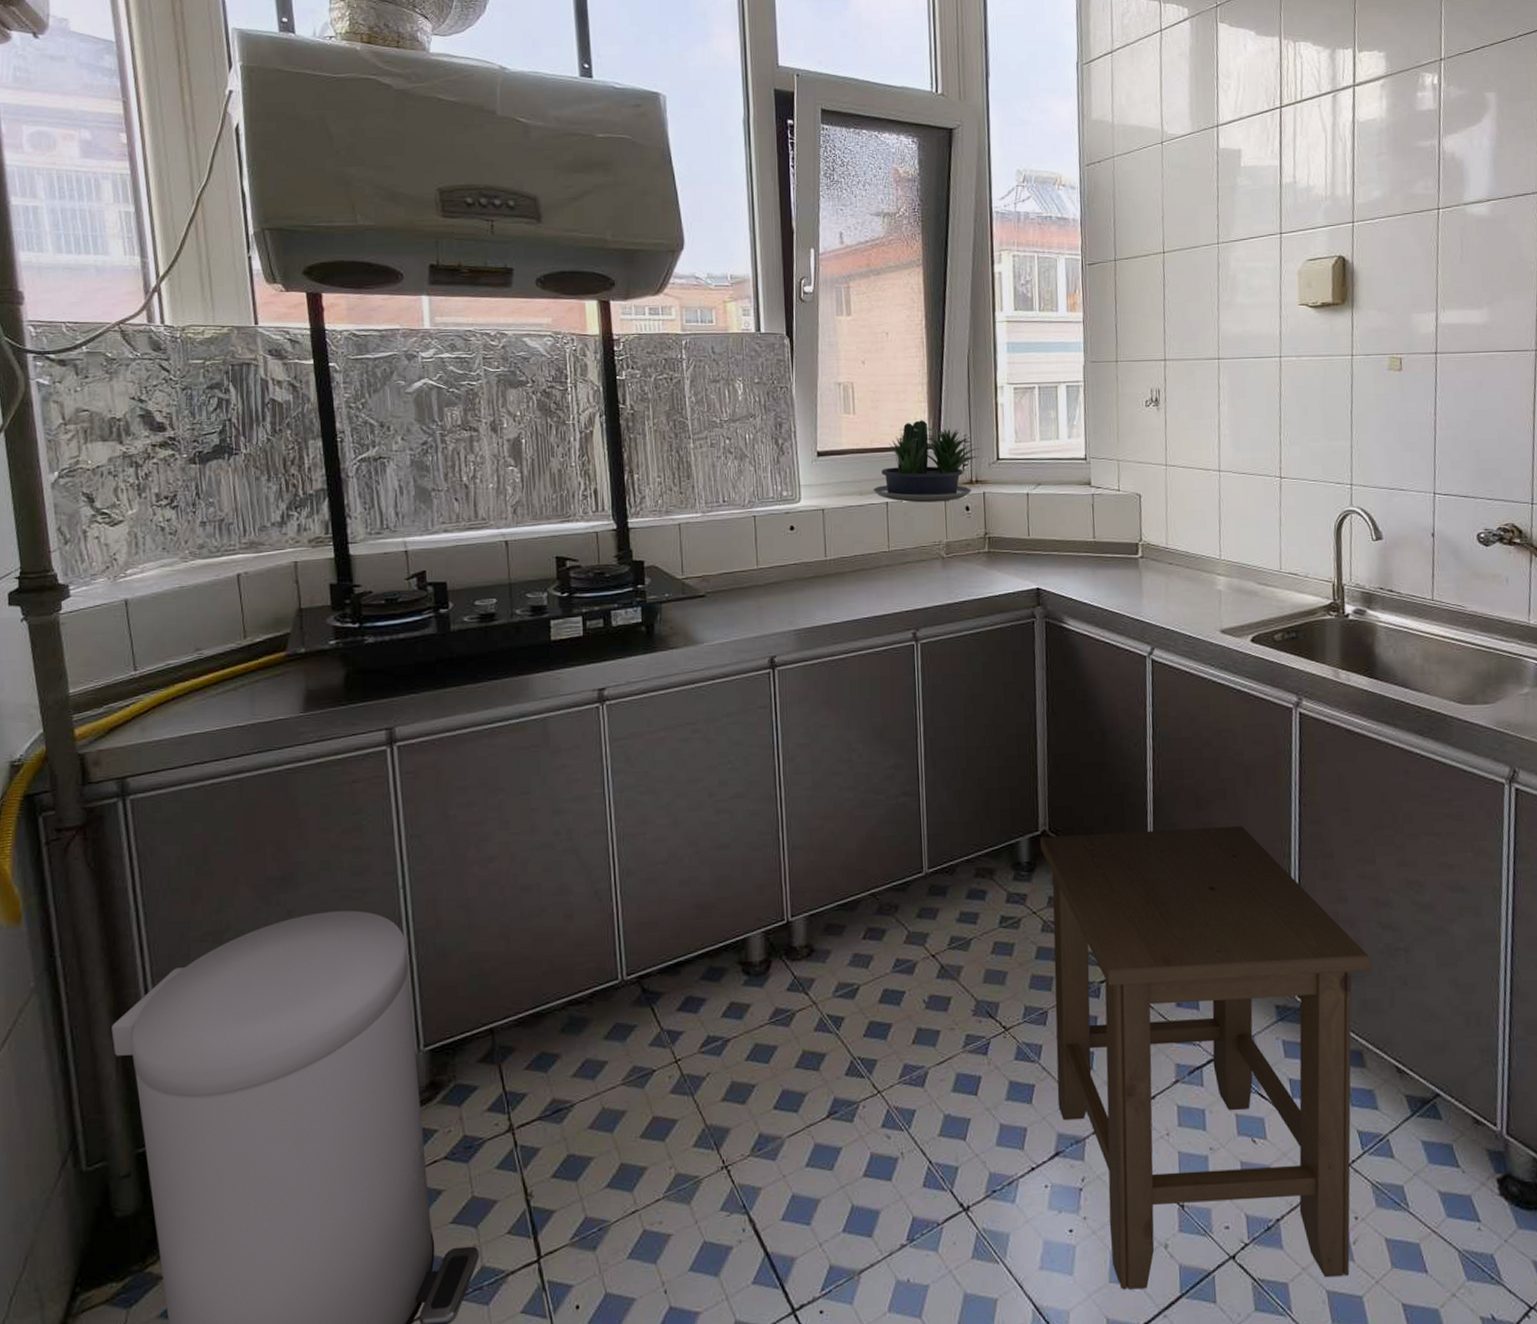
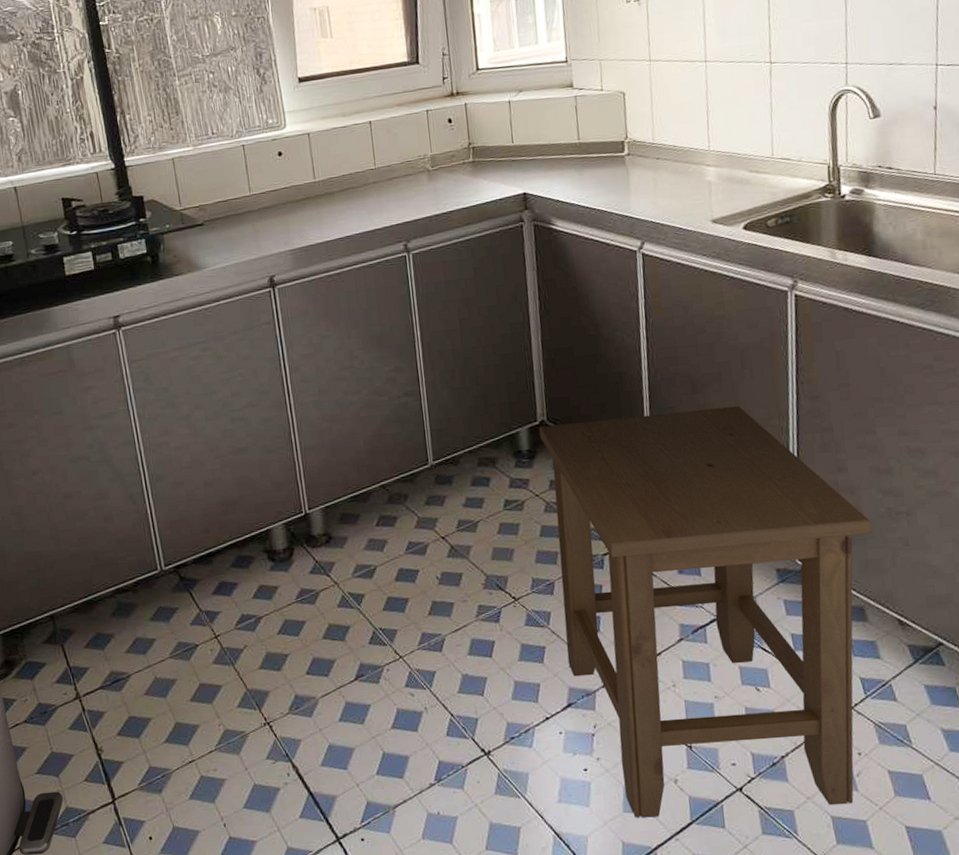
potted plant: present [873,420,986,503] -> none [356,37,466,120]

